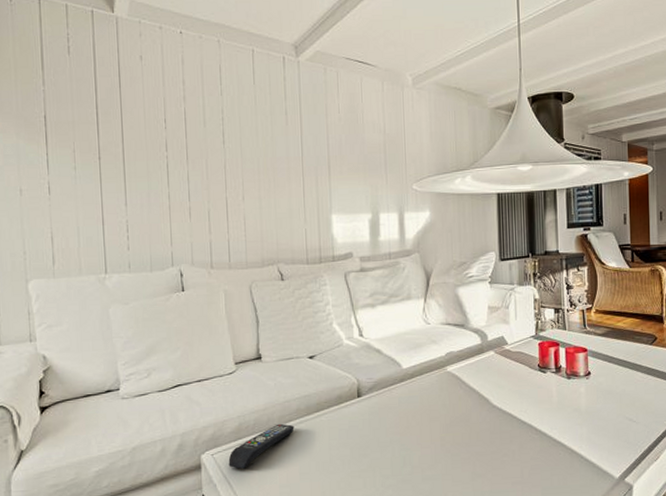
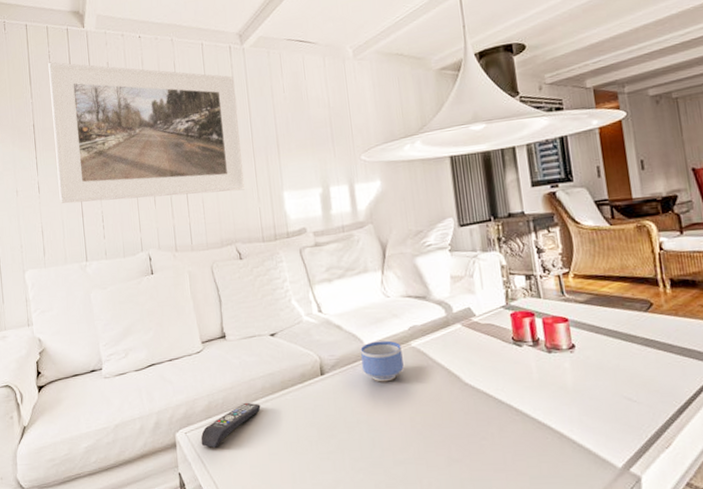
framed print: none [66,46,291,210] -> present [48,62,245,204]
bowl: none [398,365,438,404] -> present [360,340,404,382]

